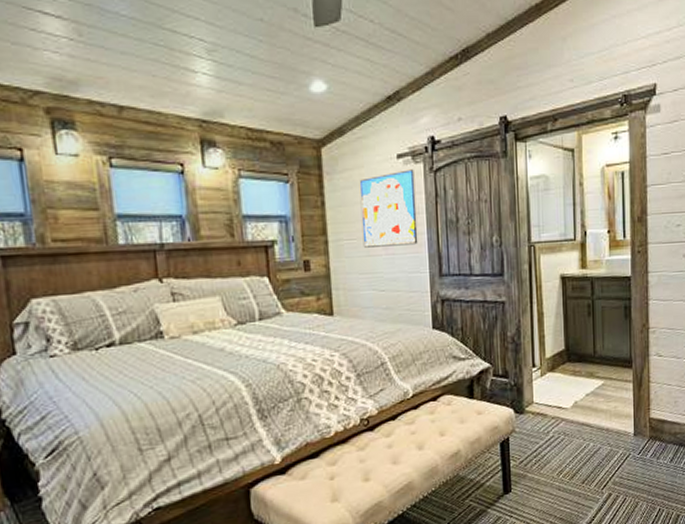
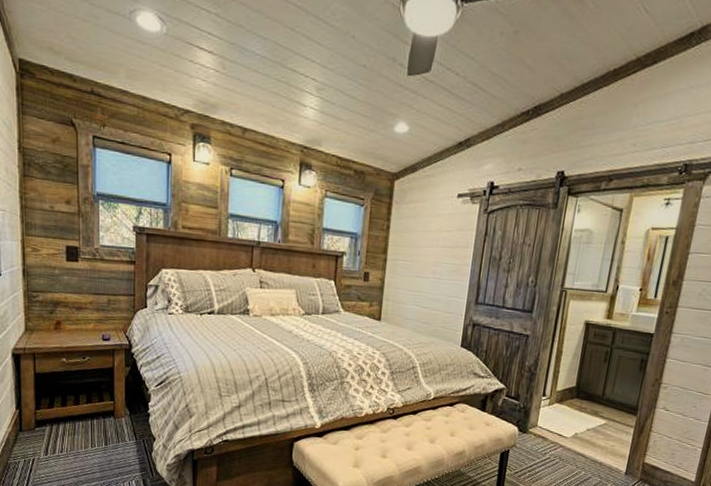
wall art: present [360,169,418,248] -> none [415,208,471,274]

